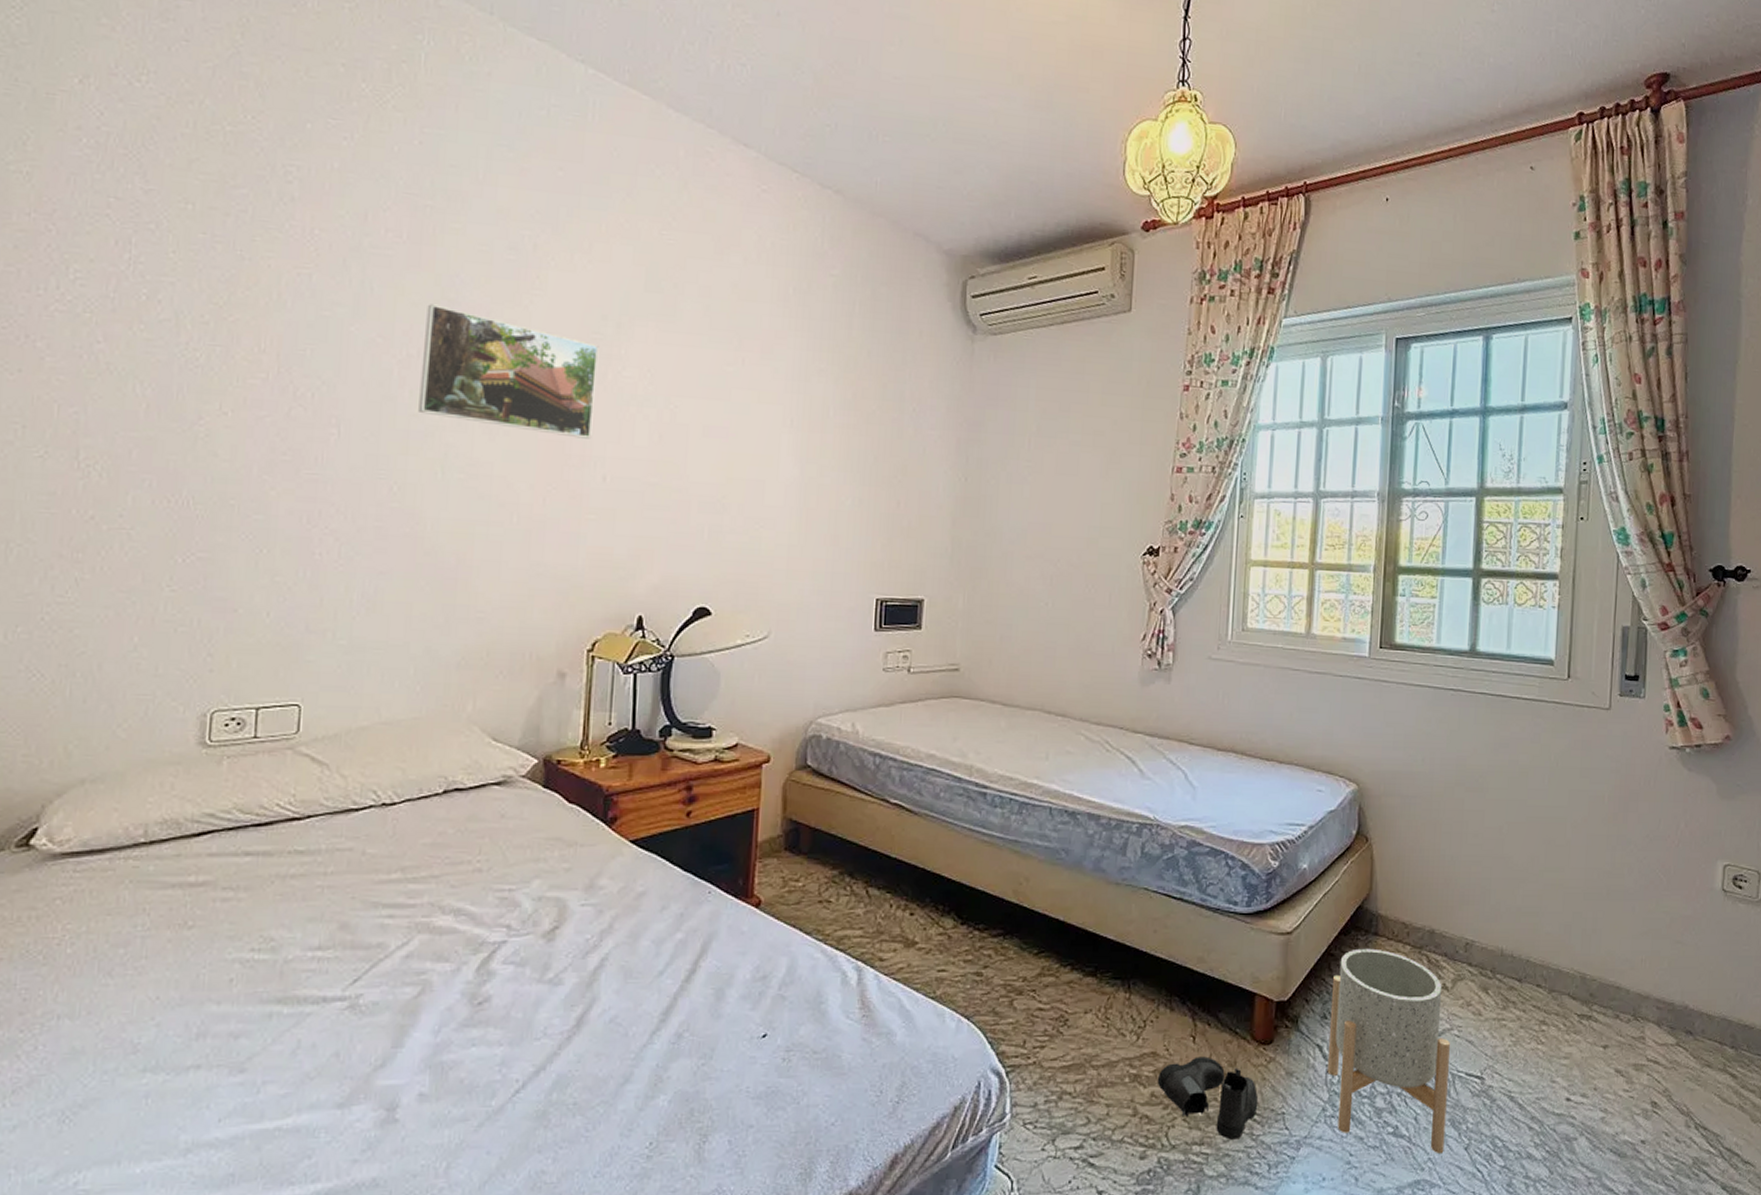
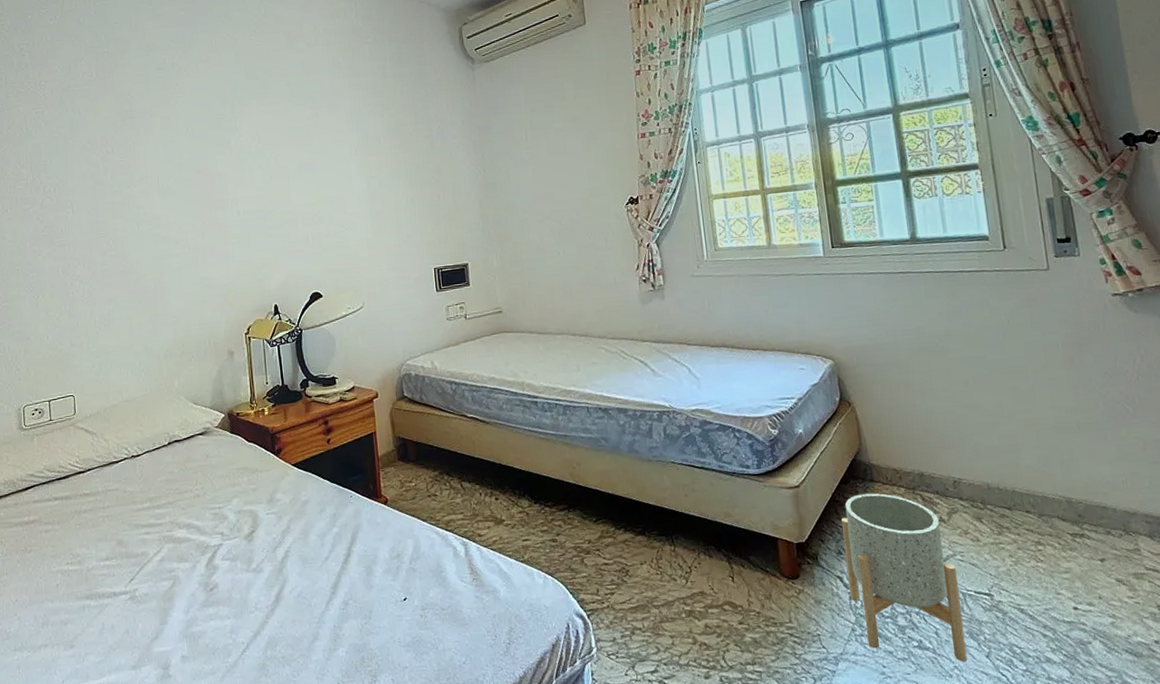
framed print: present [418,304,599,439] -> none [114,115,227,190]
boots: present [1157,1056,1259,1140] -> none [708,592,796,659]

